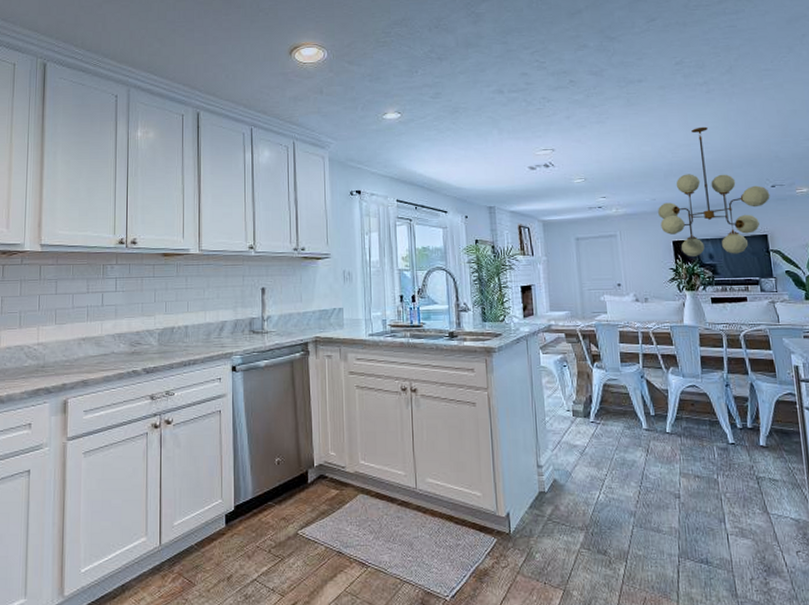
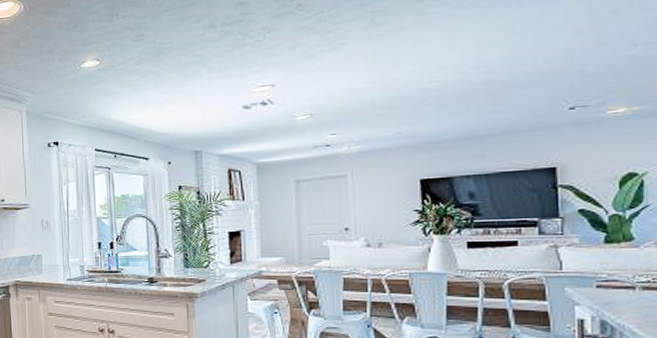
chandelier: present [658,126,770,257] -> none [403,42,566,196]

